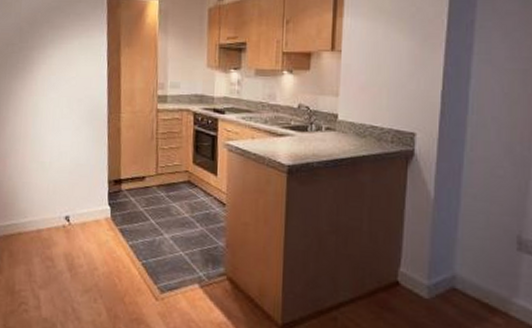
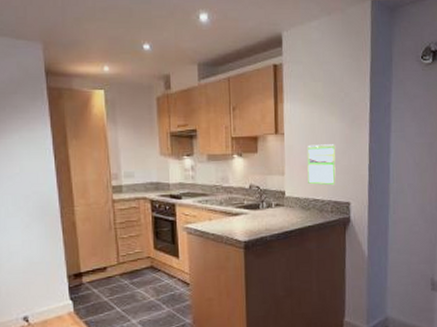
calendar: none [366,64,402,112] -> present [307,144,336,186]

